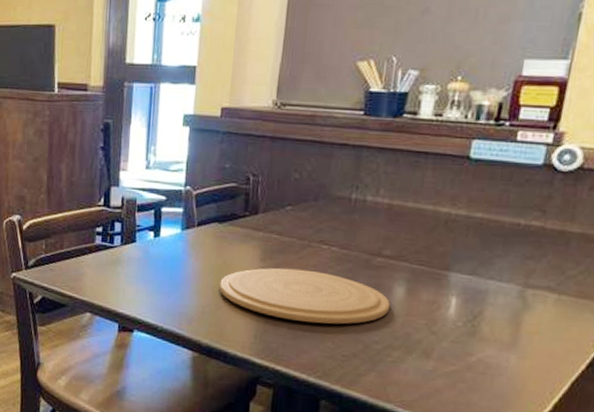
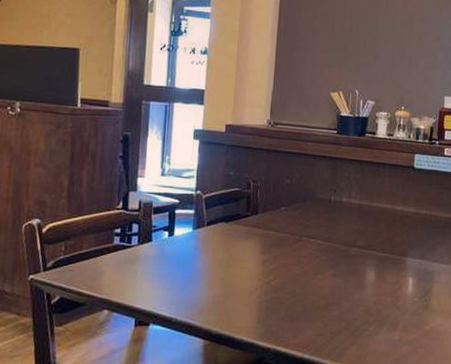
plate: present [219,267,391,325] -> none [227,259,365,307]

